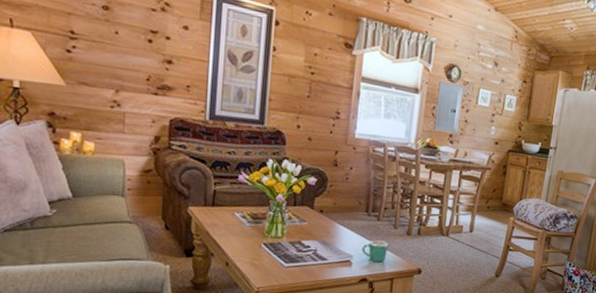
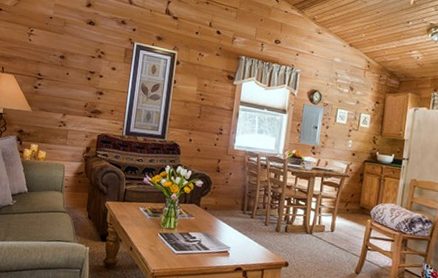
mug: present [362,240,389,262] -> none [237,234,261,254]

